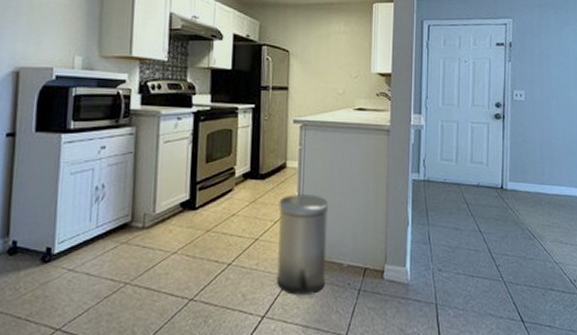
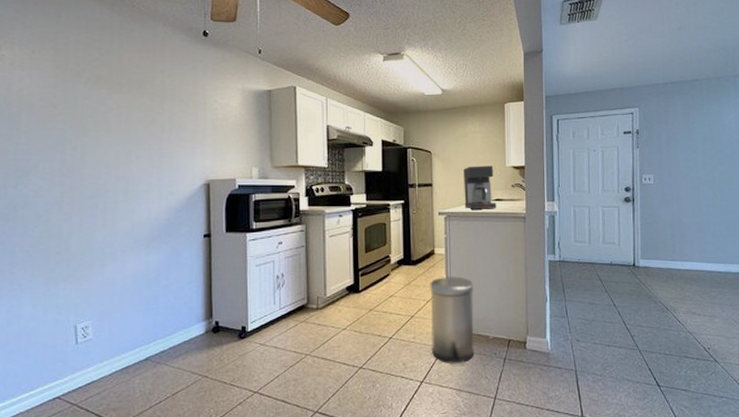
coffee maker: none [323,69,359,120] -> present [464,166,497,210]

